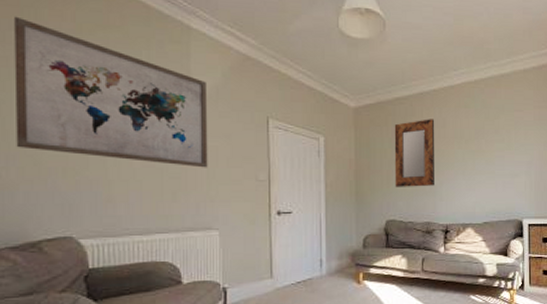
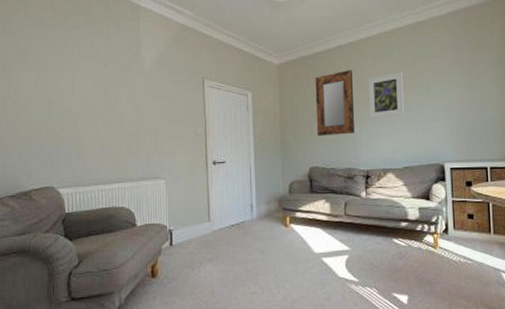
wall art: present [14,16,208,168] -> none [11,11,155,126]
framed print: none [449,124,485,172] -> present [368,72,404,119]

